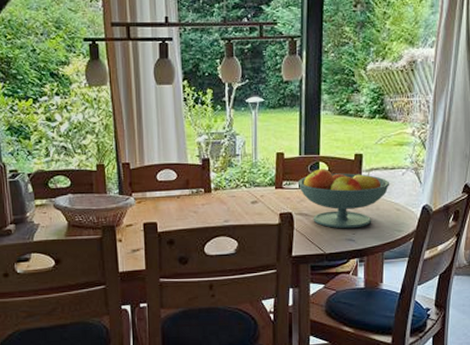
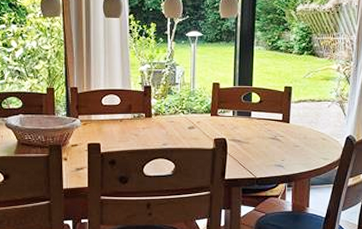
fruit bowl: present [297,169,390,229] -> none [231,99,317,155]

